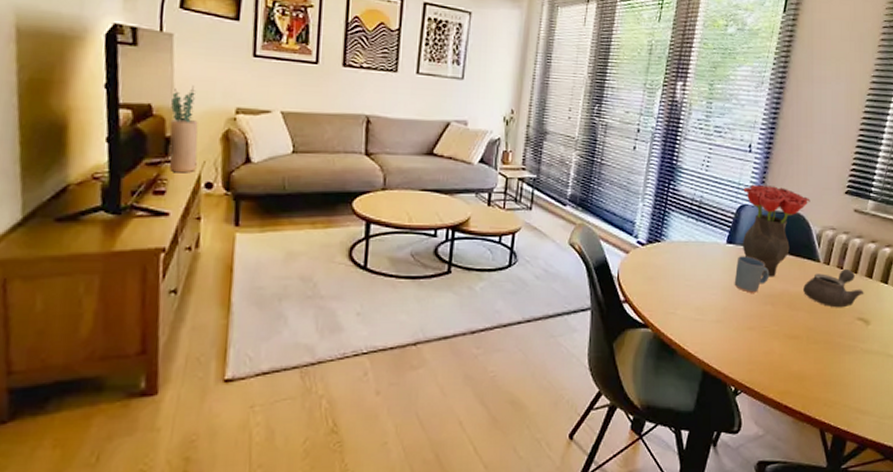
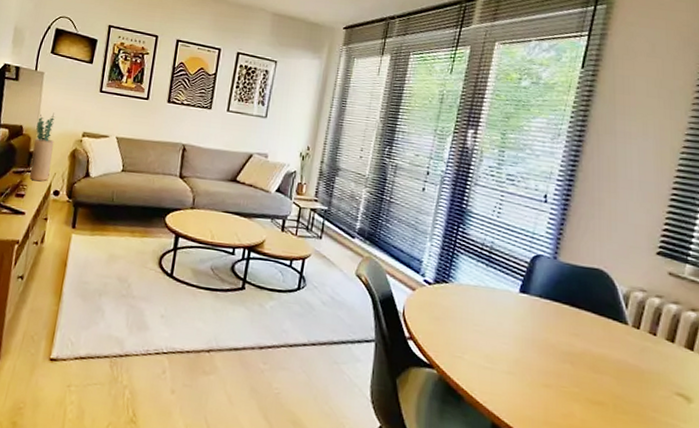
mug: present [734,256,770,293] -> none [528,307,568,349]
bouquet: present [743,184,810,276] -> none [538,234,615,333]
teapot: present [802,269,864,308] -> none [607,336,684,380]

